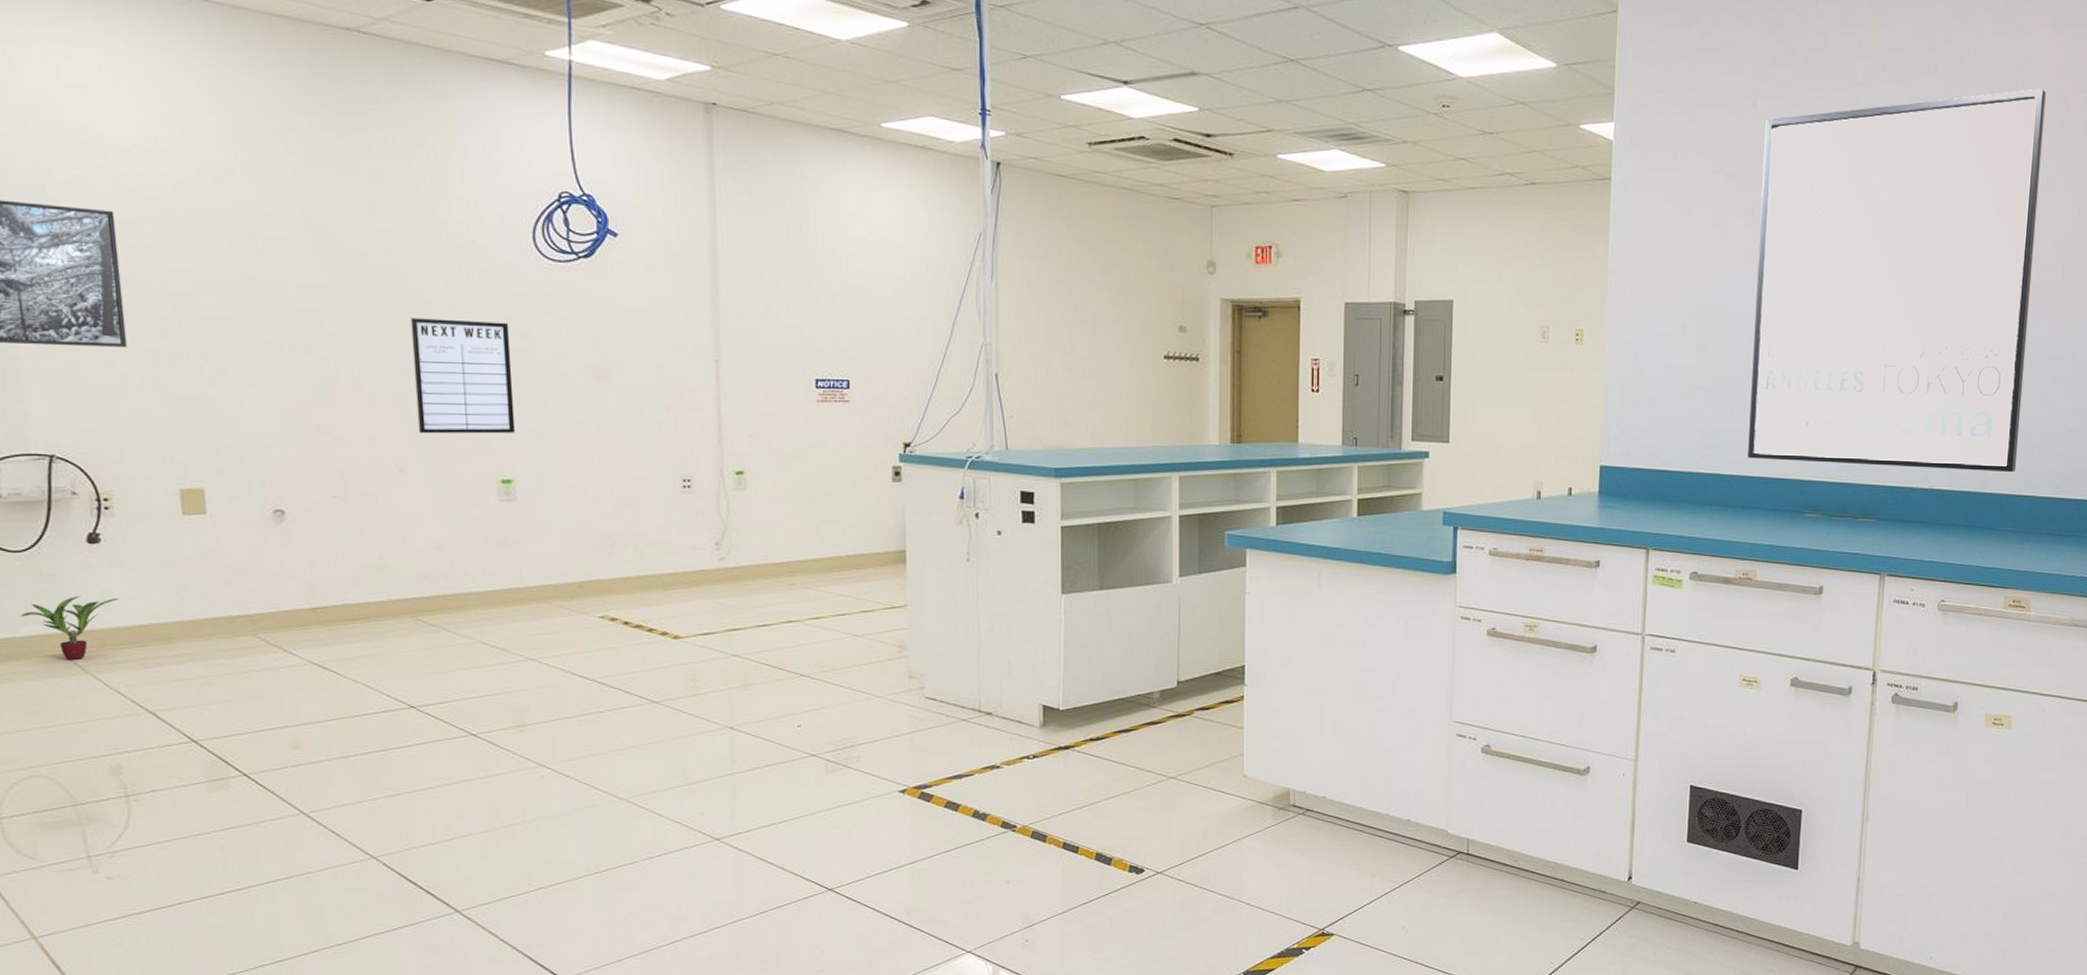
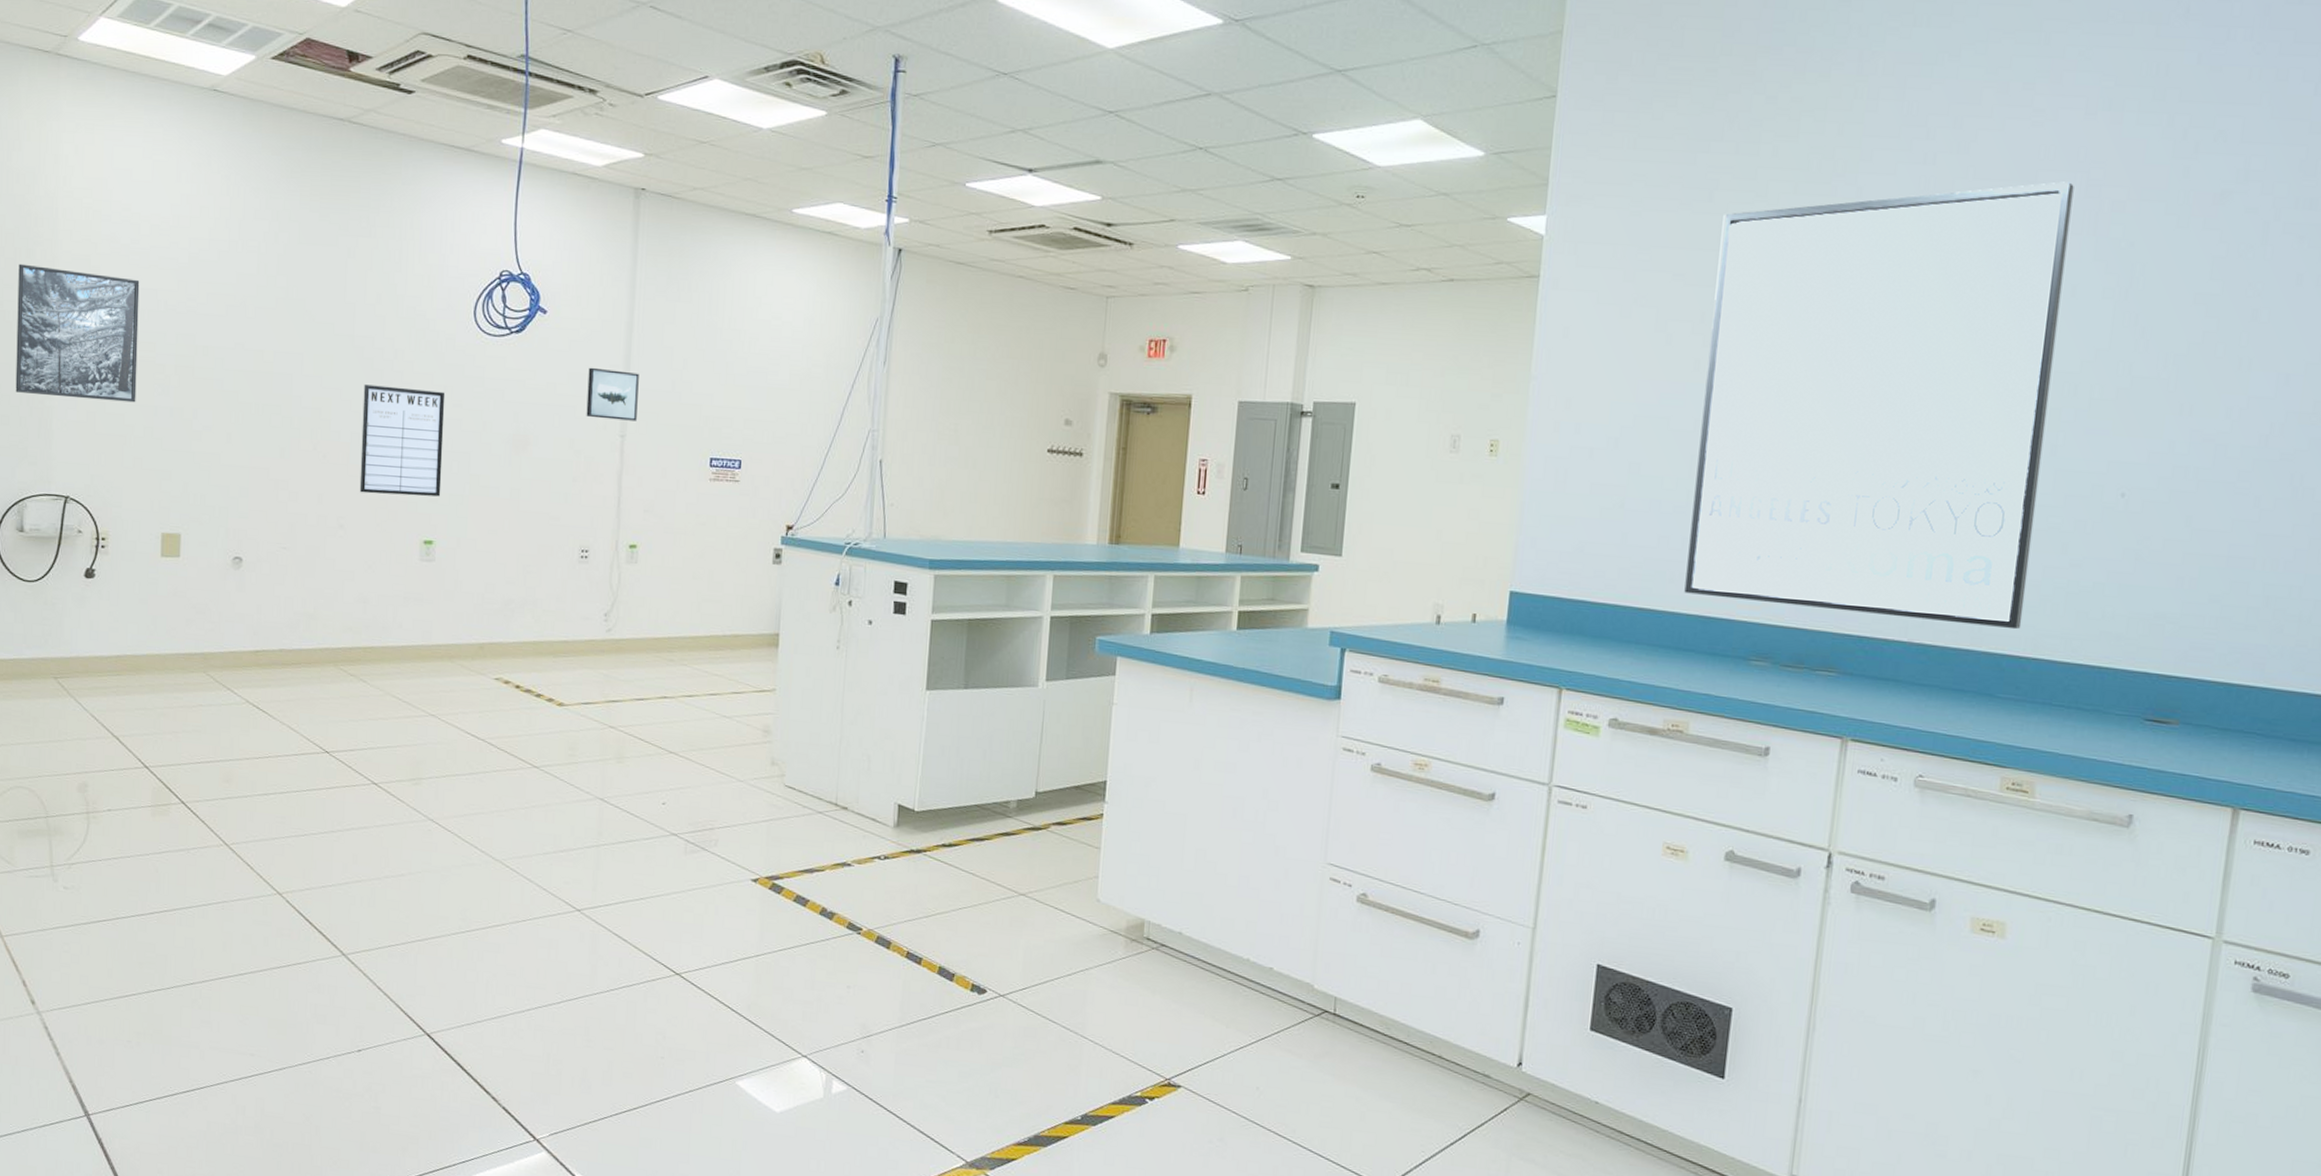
potted plant: present [19,595,119,661] -> none [25,624,103,684]
wall art: none [671,291,731,345] -> present [586,367,639,421]

